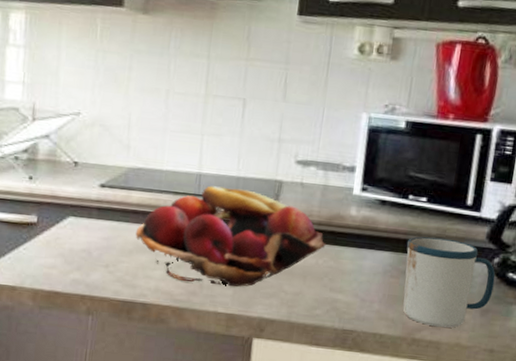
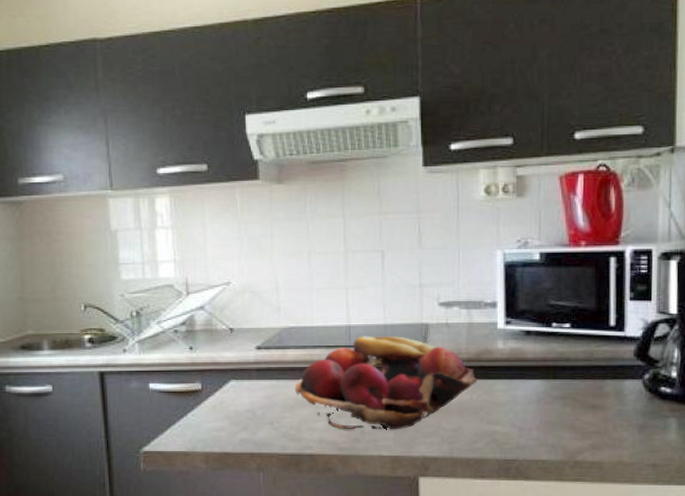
mug: present [403,236,496,328] -> none [556,360,648,447]

